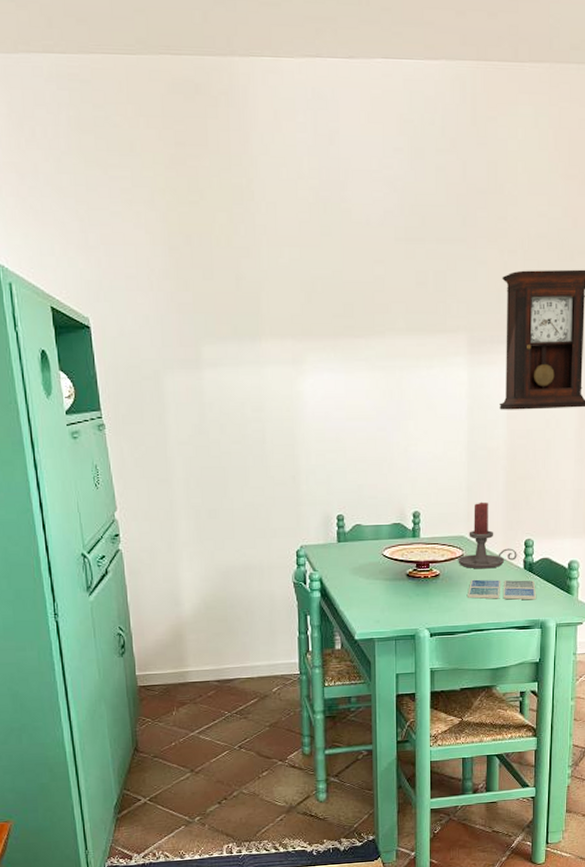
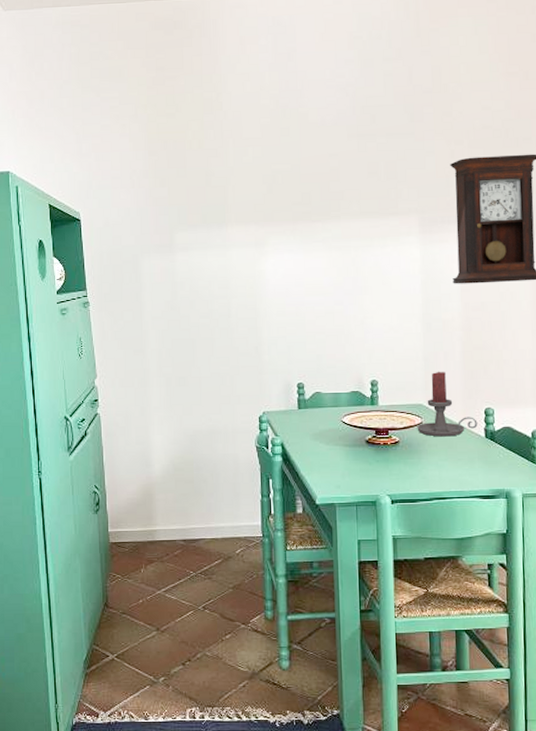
drink coaster: present [468,579,536,600] -> none [428,447,499,469]

